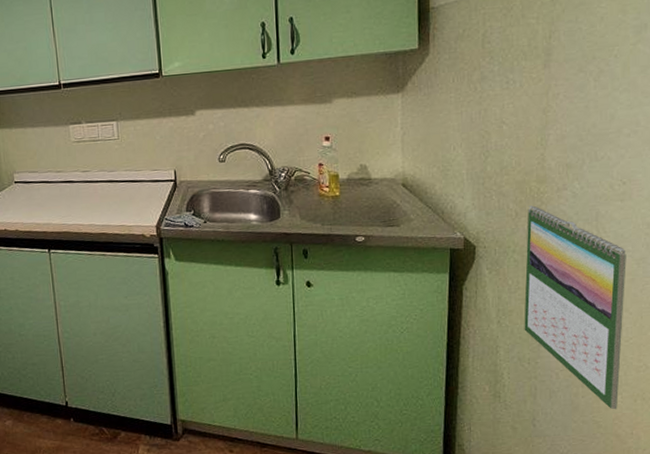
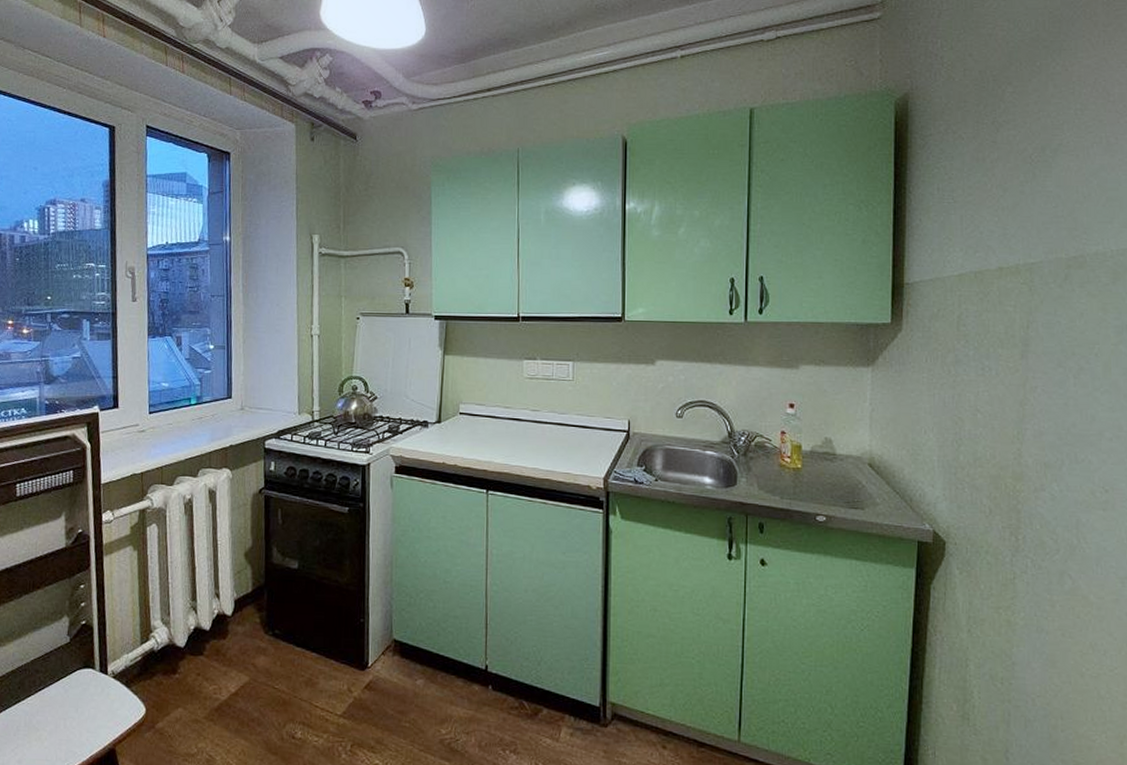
calendar: present [524,205,627,410] -> none [997,504,1110,751]

